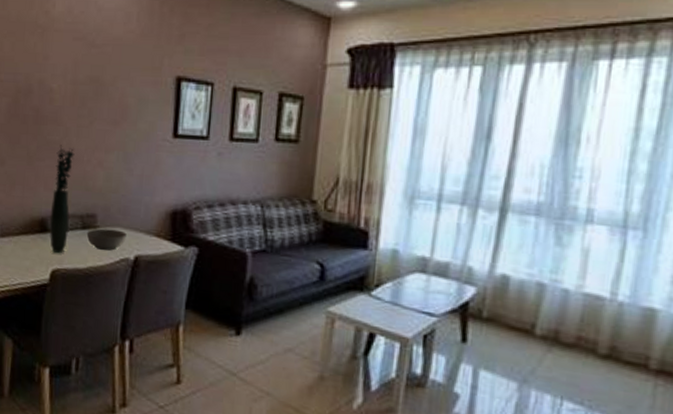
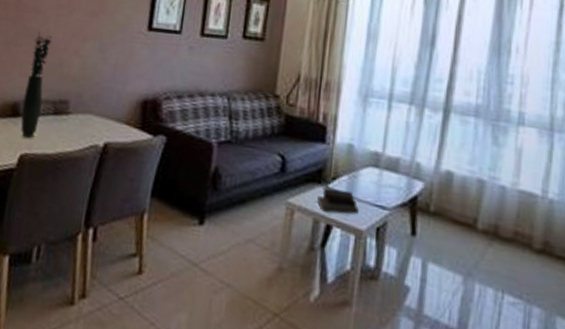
bowl: present [86,228,127,251] -> none [58,114,98,137]
books: none [358,294,404,323] -> present [316,187,359,215]

